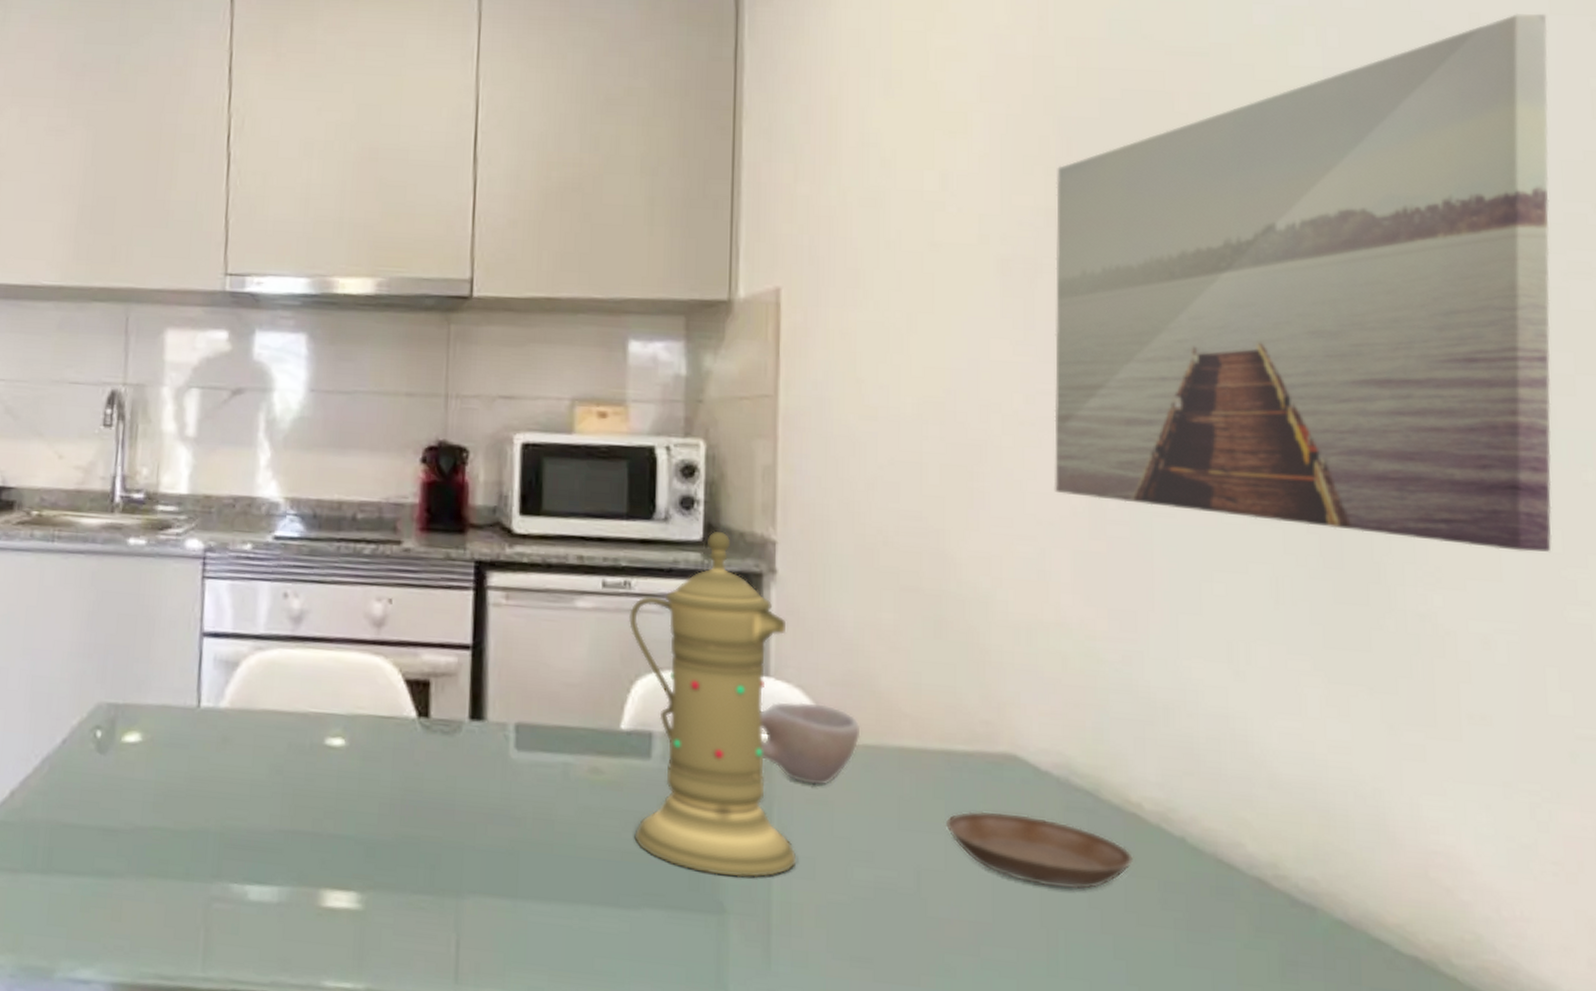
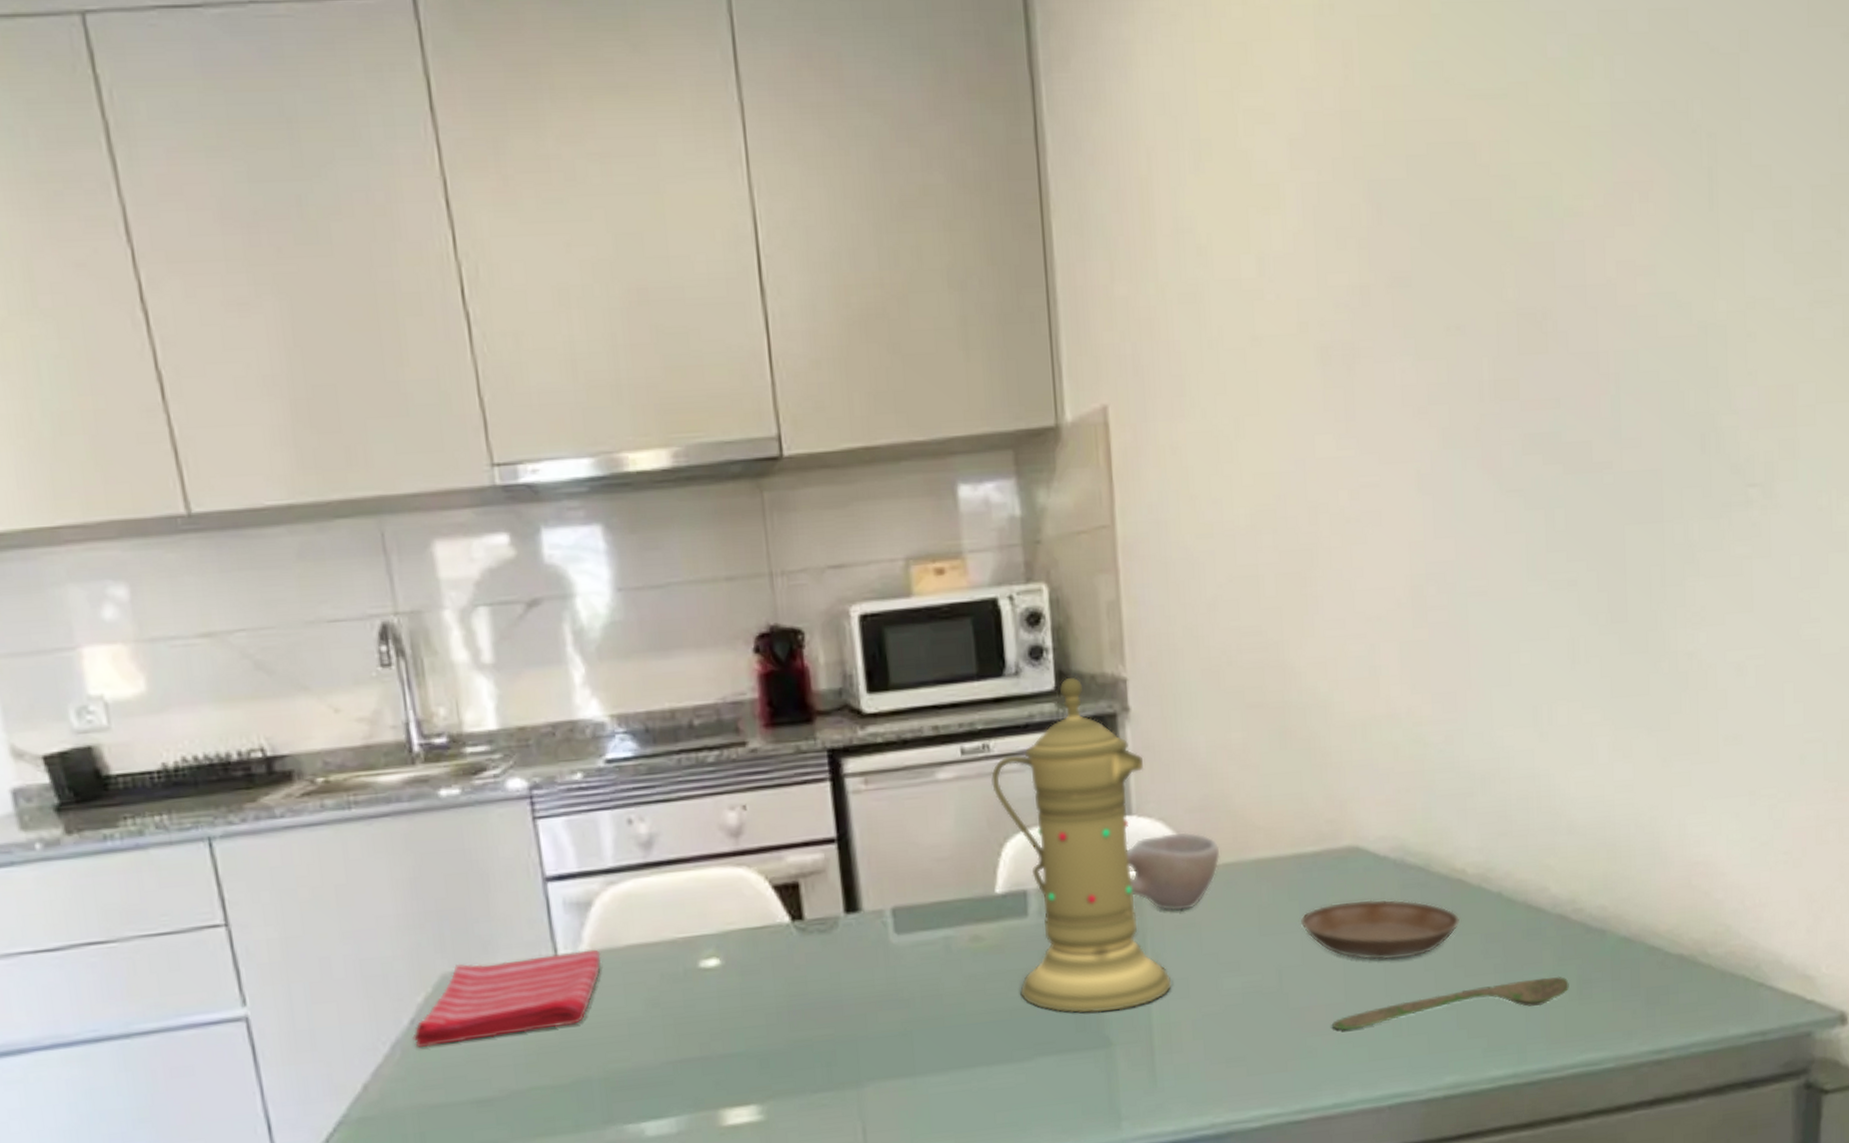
dish towel: none [61,696,238,775] -> present [412,949,602,1048]
spoon: none [974,937,1269,980] -> present [1331,976,1569,1031]
wall art: present [1054,12,1552,552] -> none [1368,26,1806,587]

